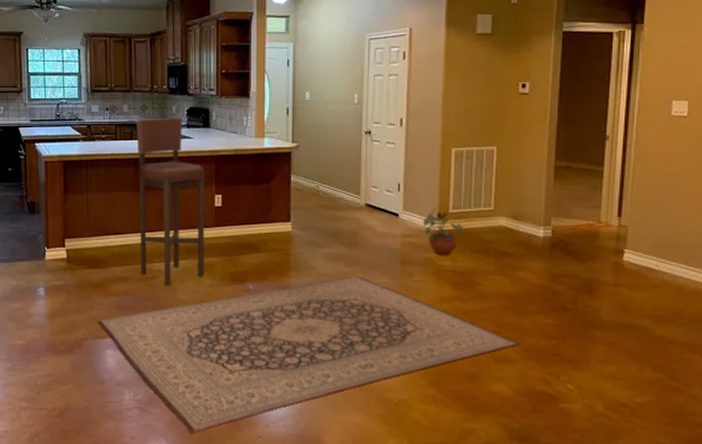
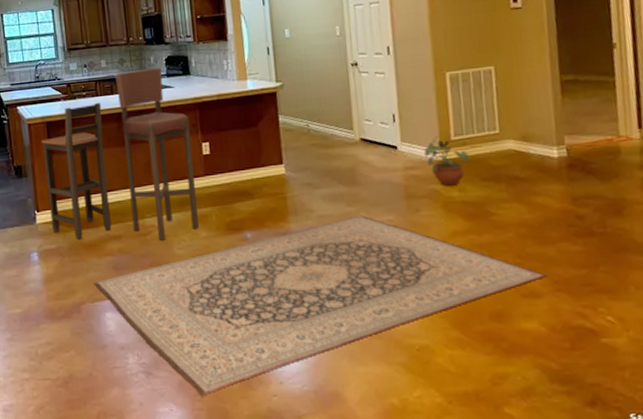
bar stool: none [57,146,120,279] -> present [42,102,112,240]

